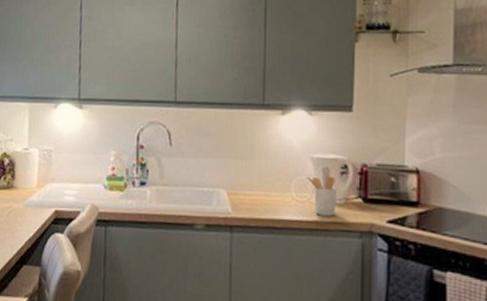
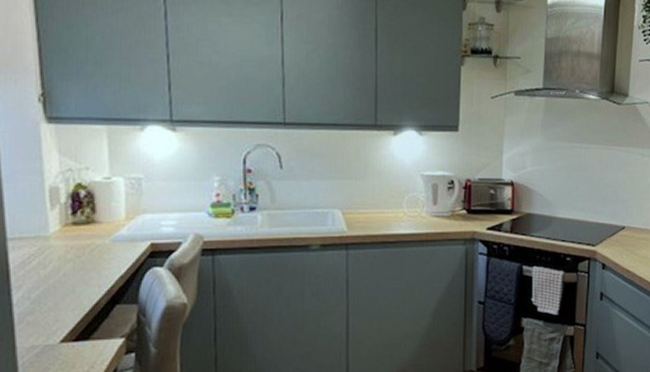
utensil holder: present [306,176,337,217] -> none [417,191,444,228]

